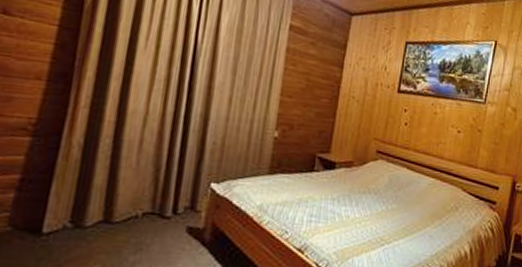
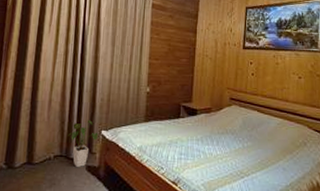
house plant: none [164,168,206,230] -> present [68,120,98,168]

